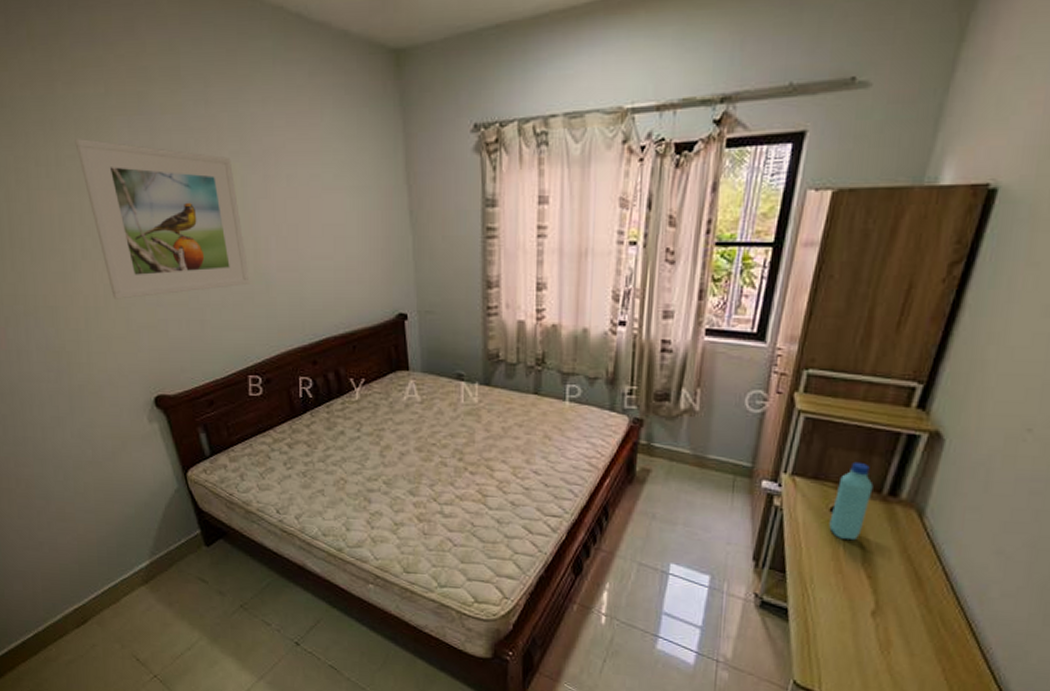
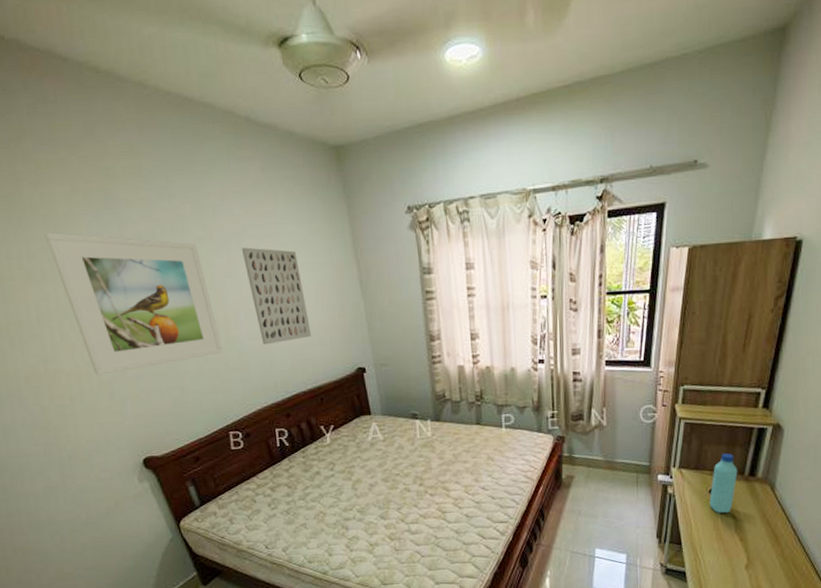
wall art: none [279,165,348,279] -> present [241,247,311,345]

